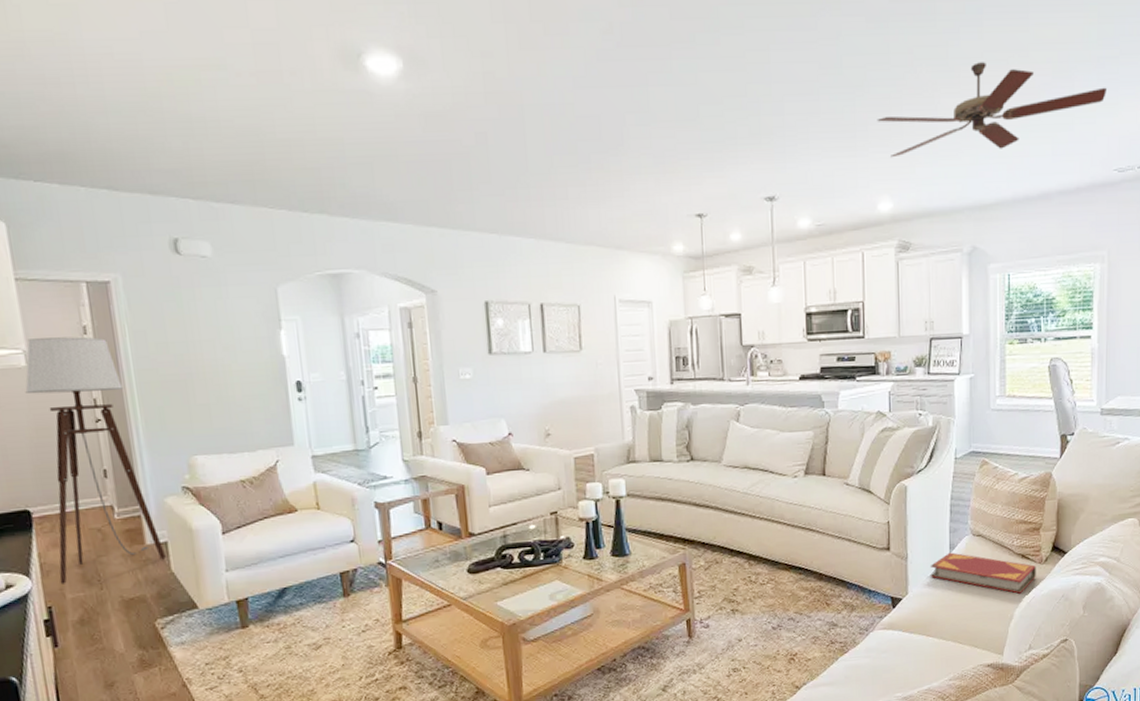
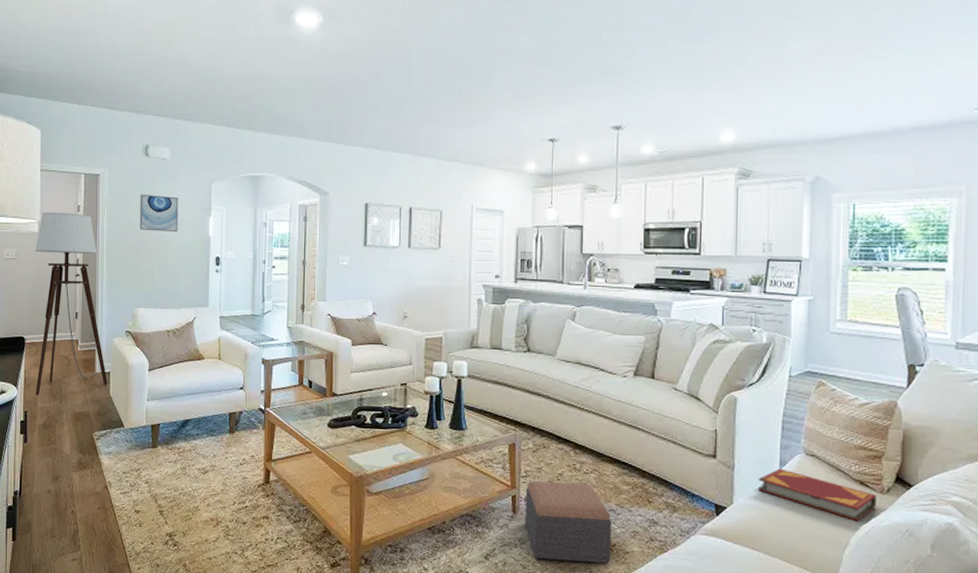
wall art: none [175,305,238,354] -> present [139,194,179,233]
footstool: none [700,594,794,682] -> present [524,481,612,564]
ceiling fan: present [877,62,1106,158] -> none [723,10,967,94]

